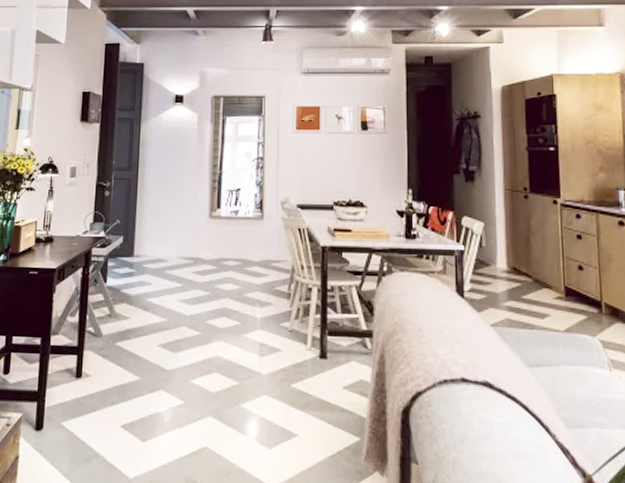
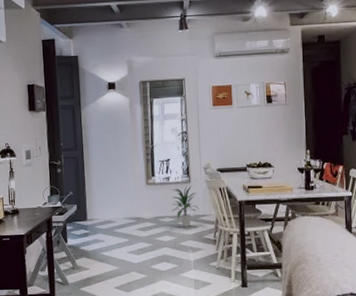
indoor plant: none [237,222,273,274] -> present [171,185,200,227]

